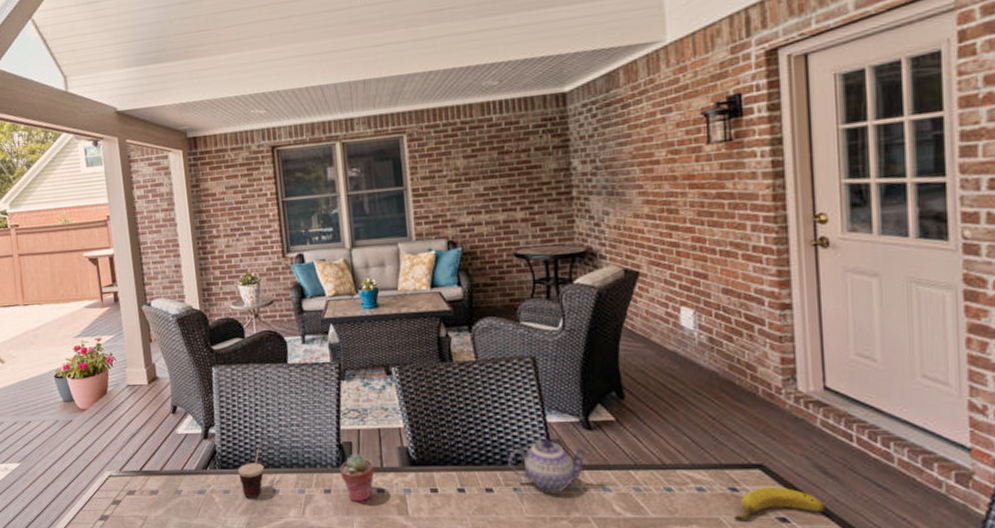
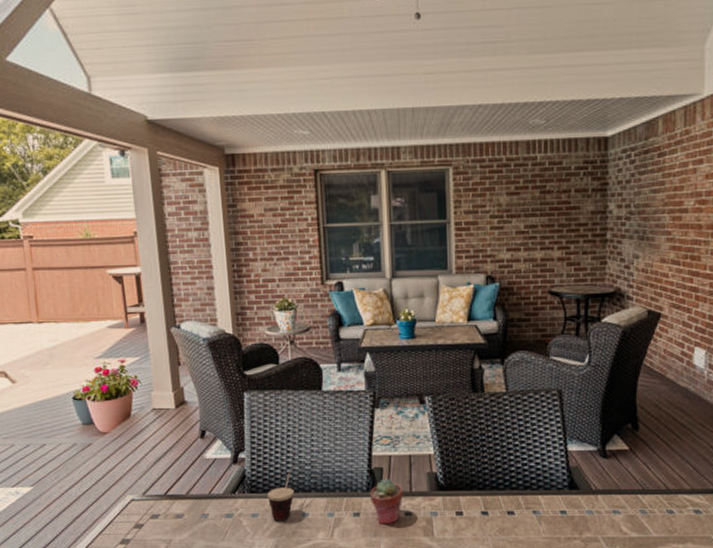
teapot: present [508,439,588,493] -> none [530,466,602,515]

